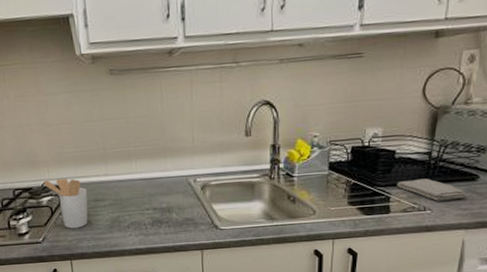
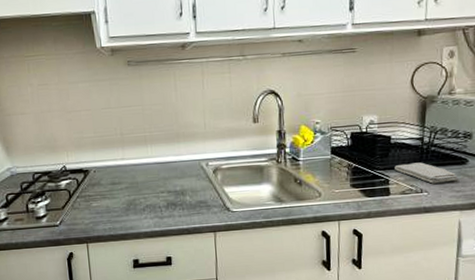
utensil holder: present [43,177,88,229] -> none [63,161,105,212]

